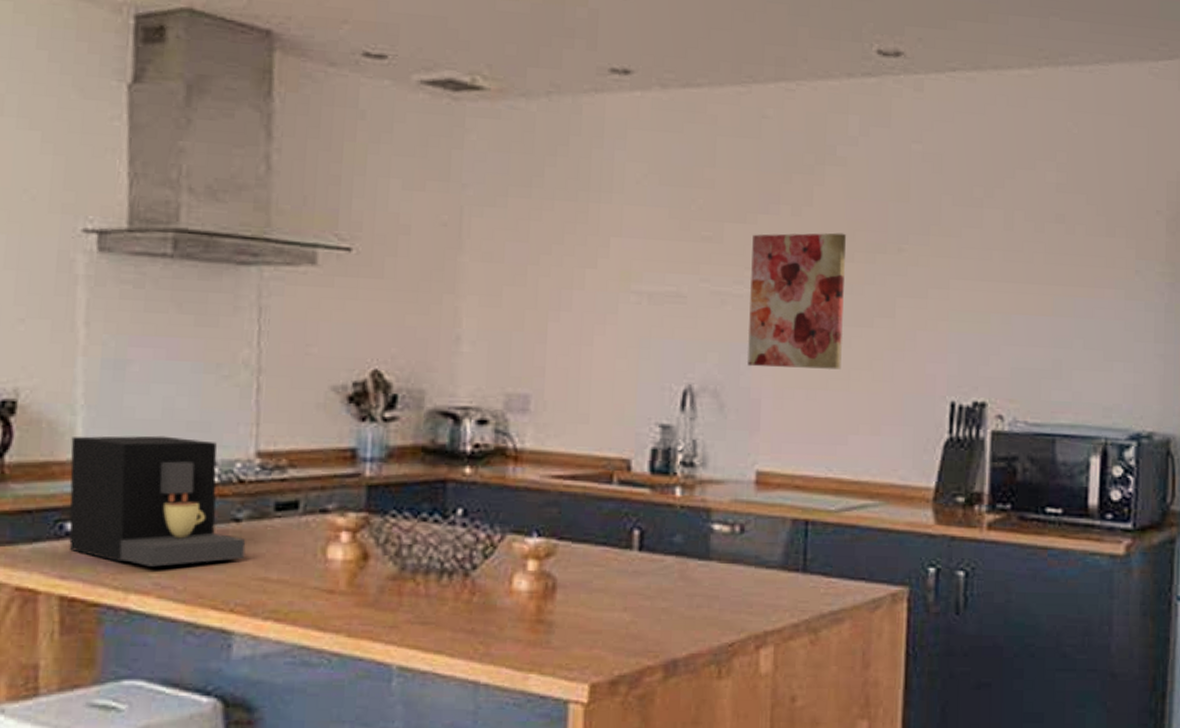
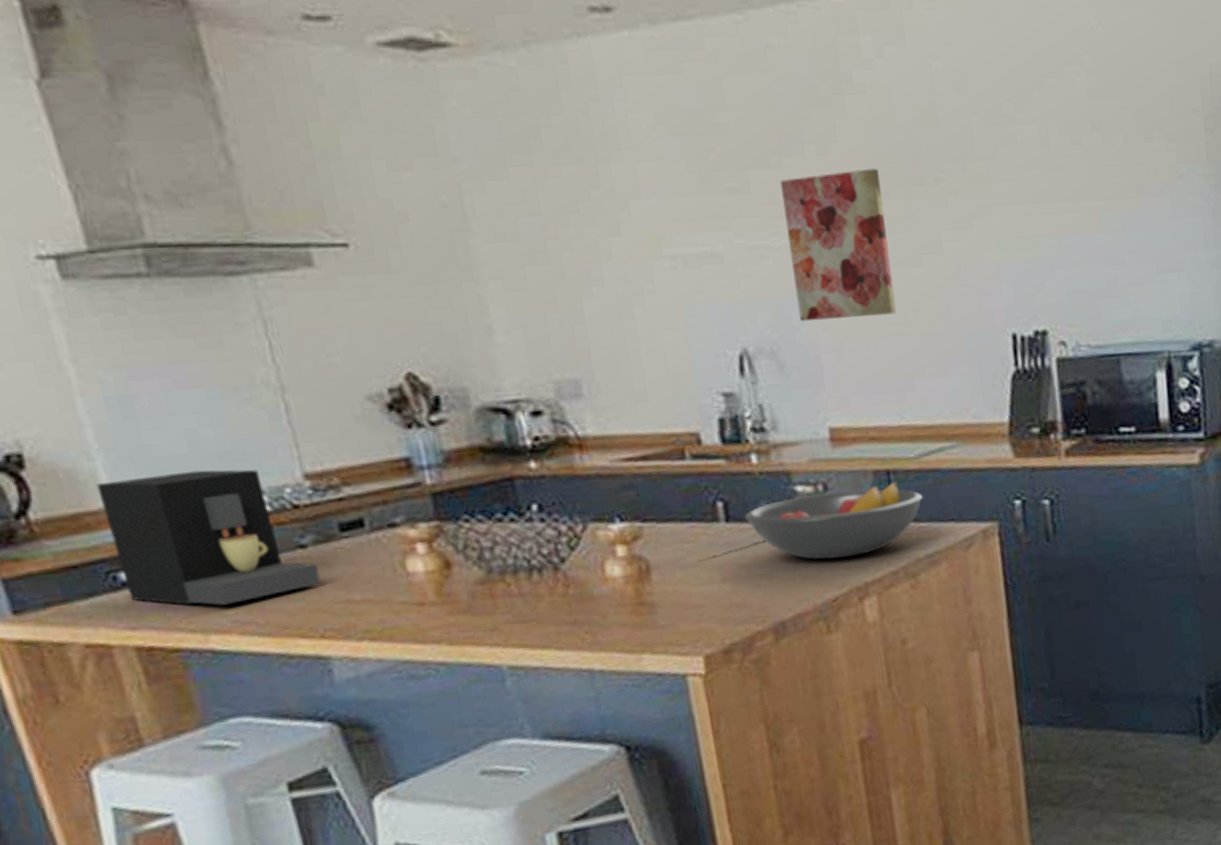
fruit bowl: none [658,532,837,602] -> present [745,481,923,560]

